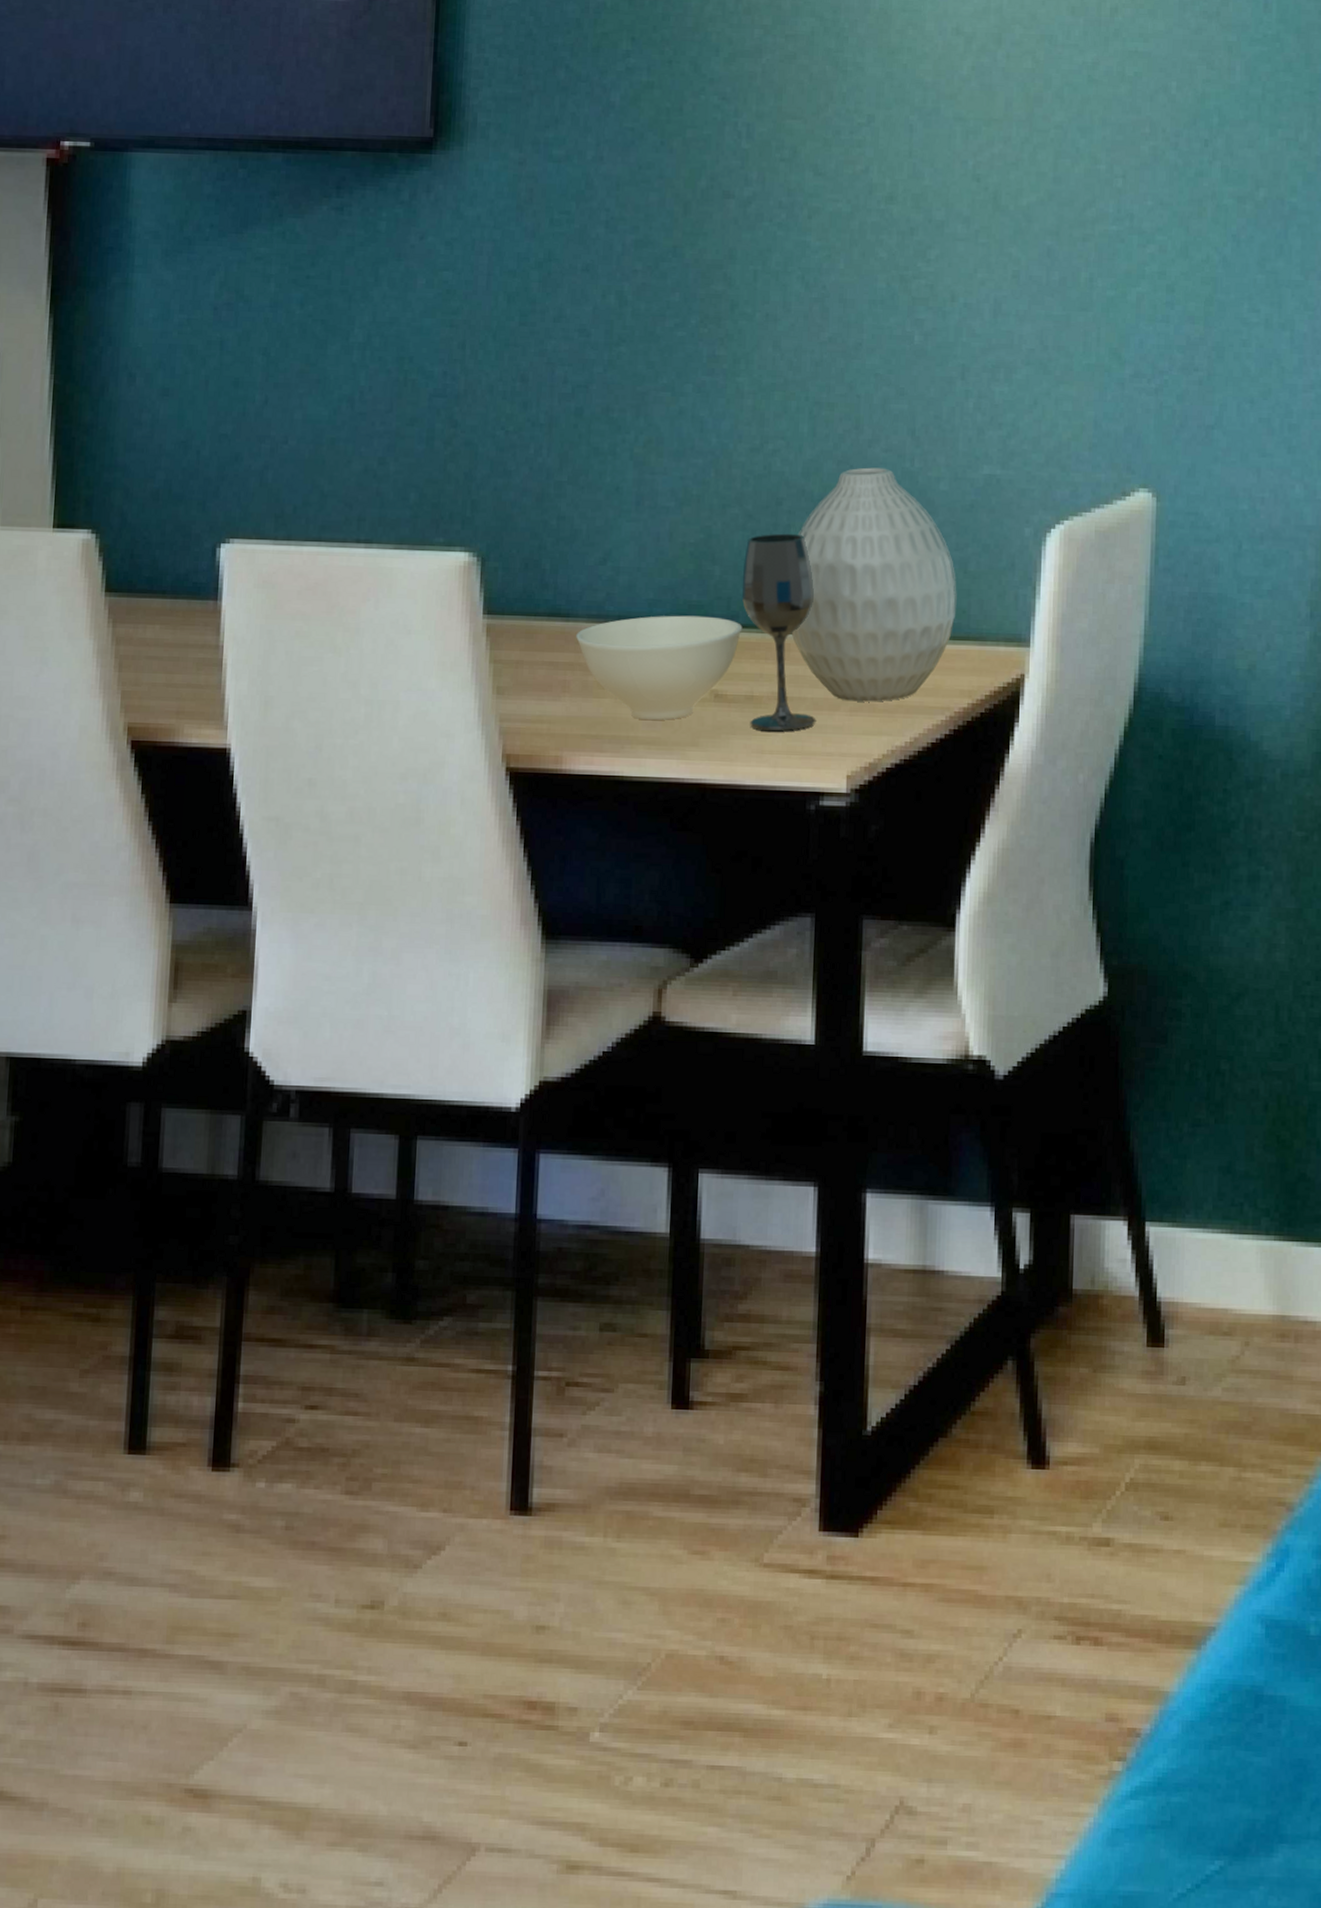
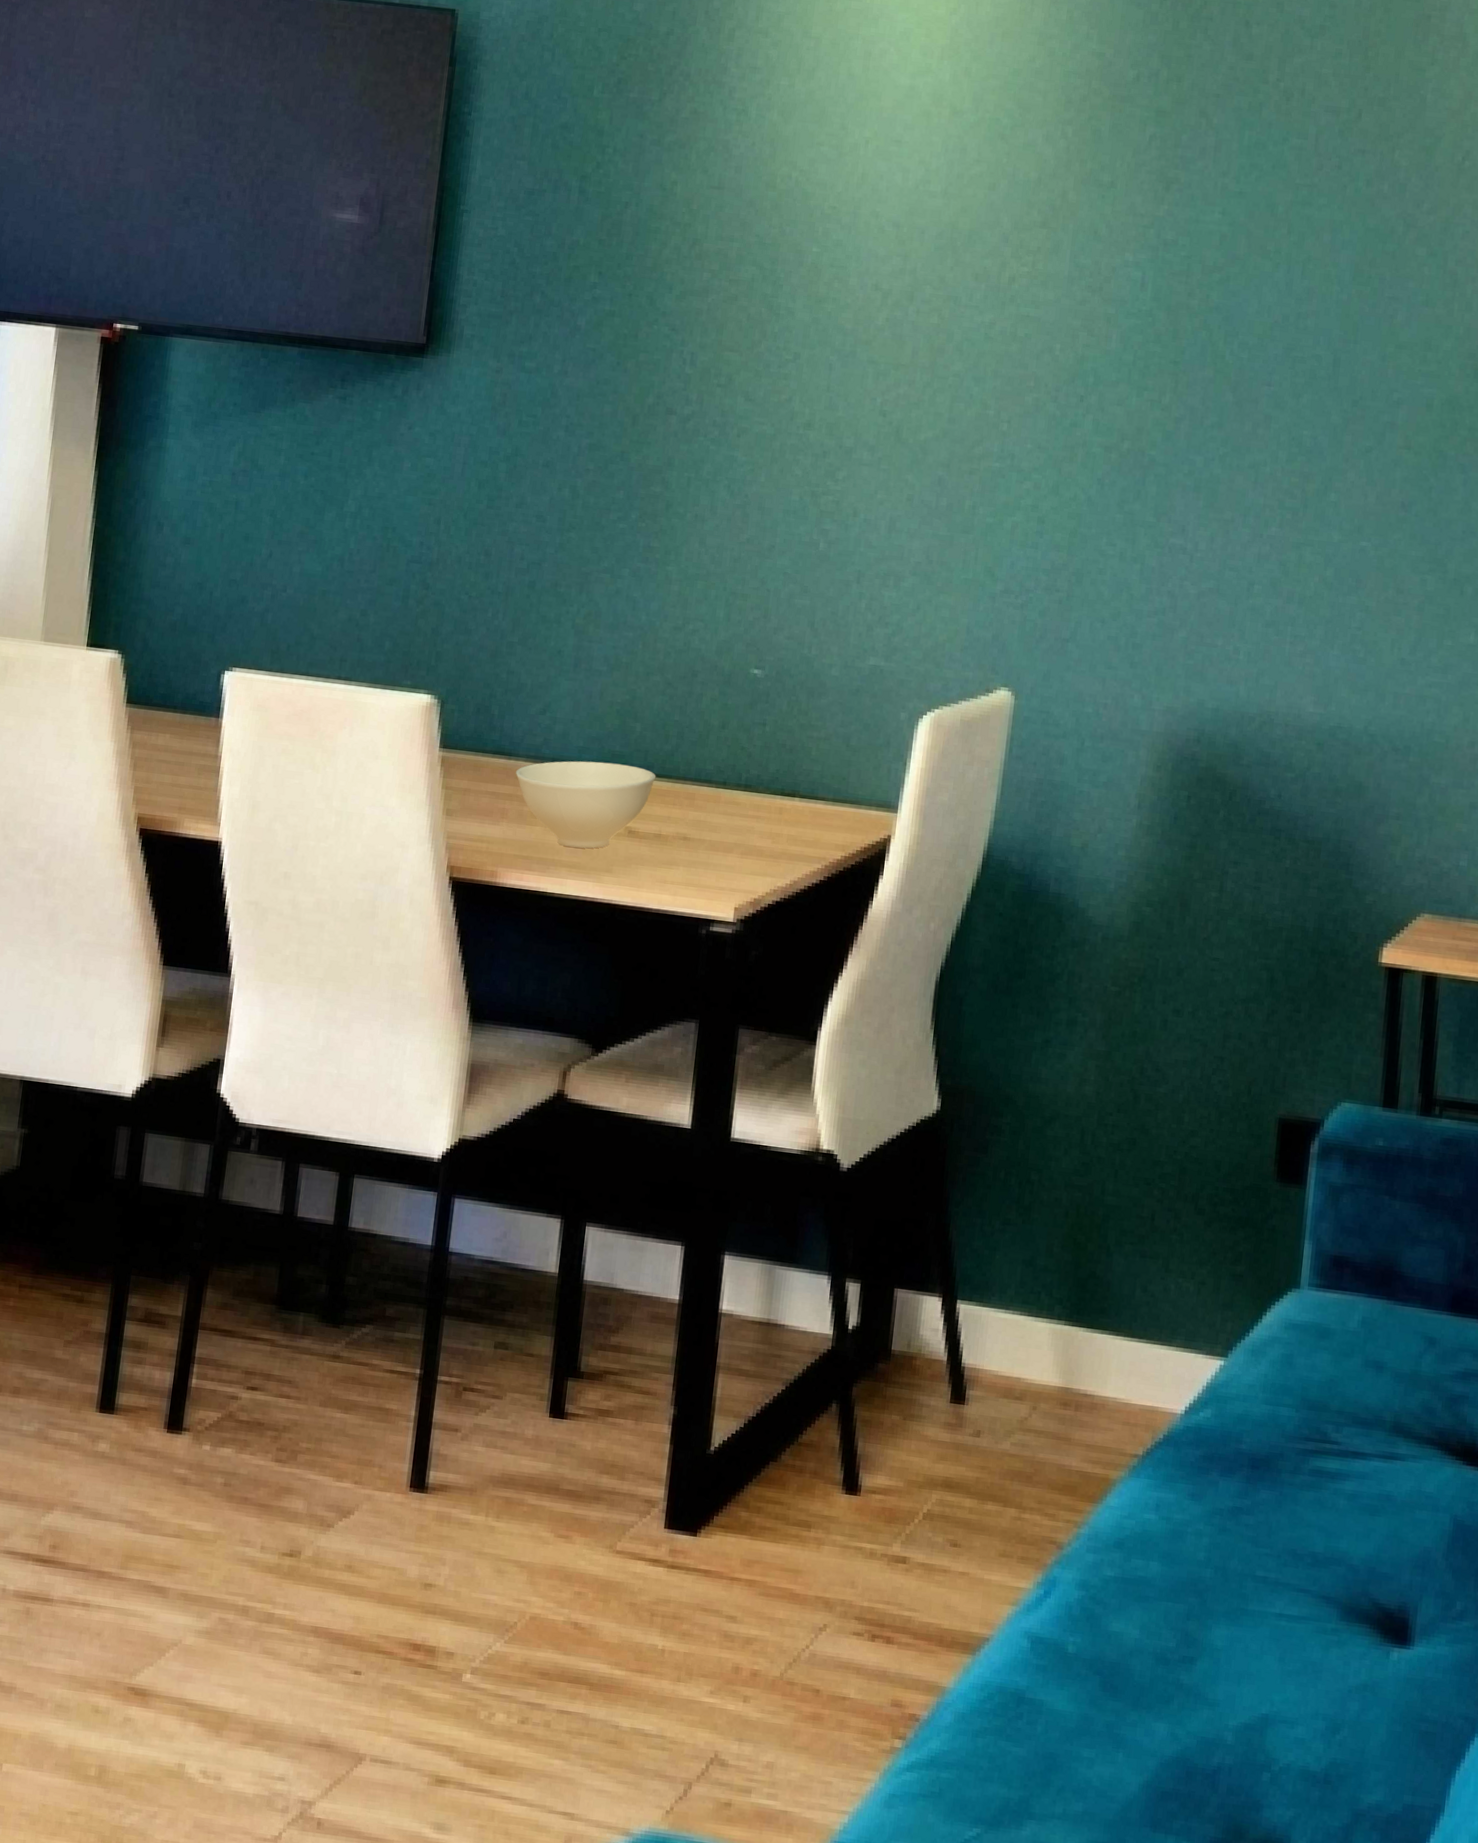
wine glass: present [741,533,816,731] -> none [656,700,719,866]
vase: present [791,467,957,702] -> none [696,650,840,848]

